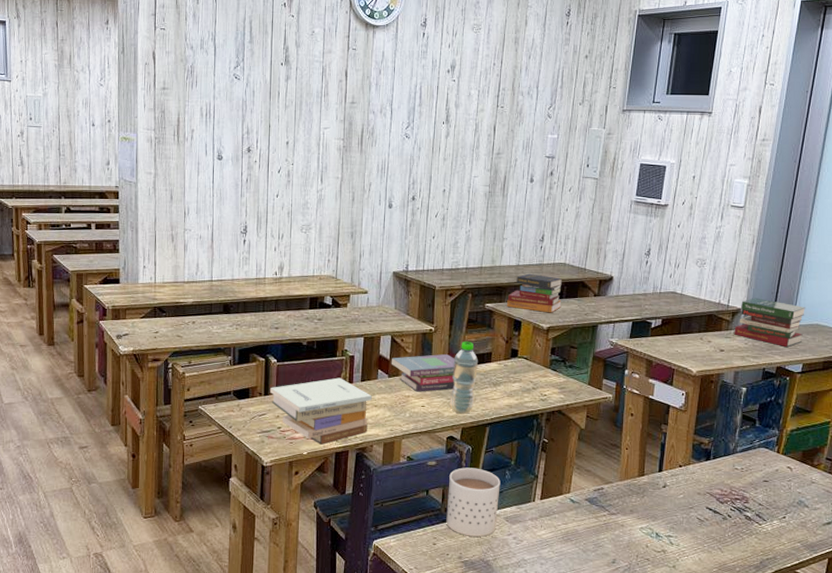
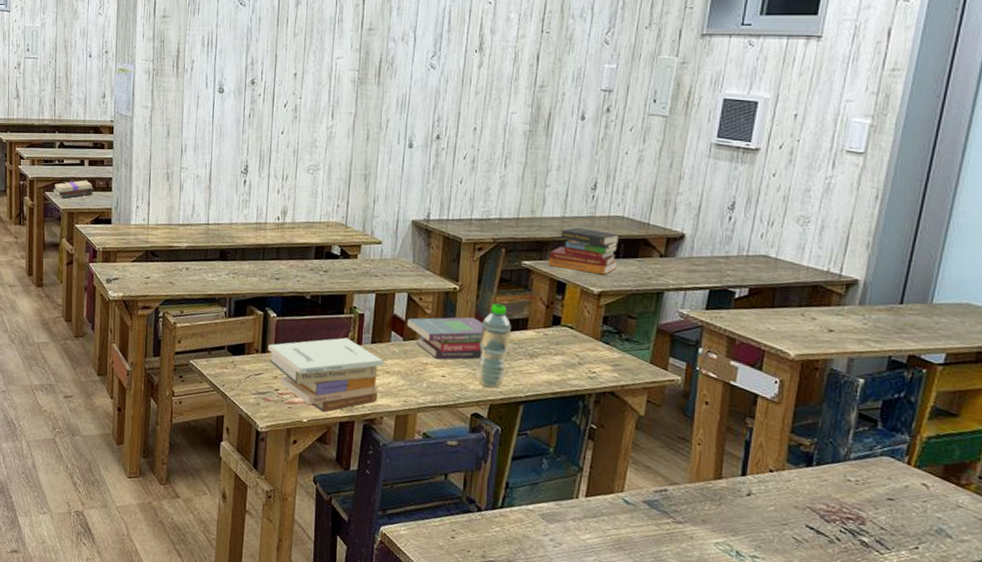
books: none [61,242,102,261] -> present [53,180,95,199]
mug: present [446,467,500,537] -> none [468,451,536,535]
books: present [734,298,805,348] -> none [848,266,951,332]

